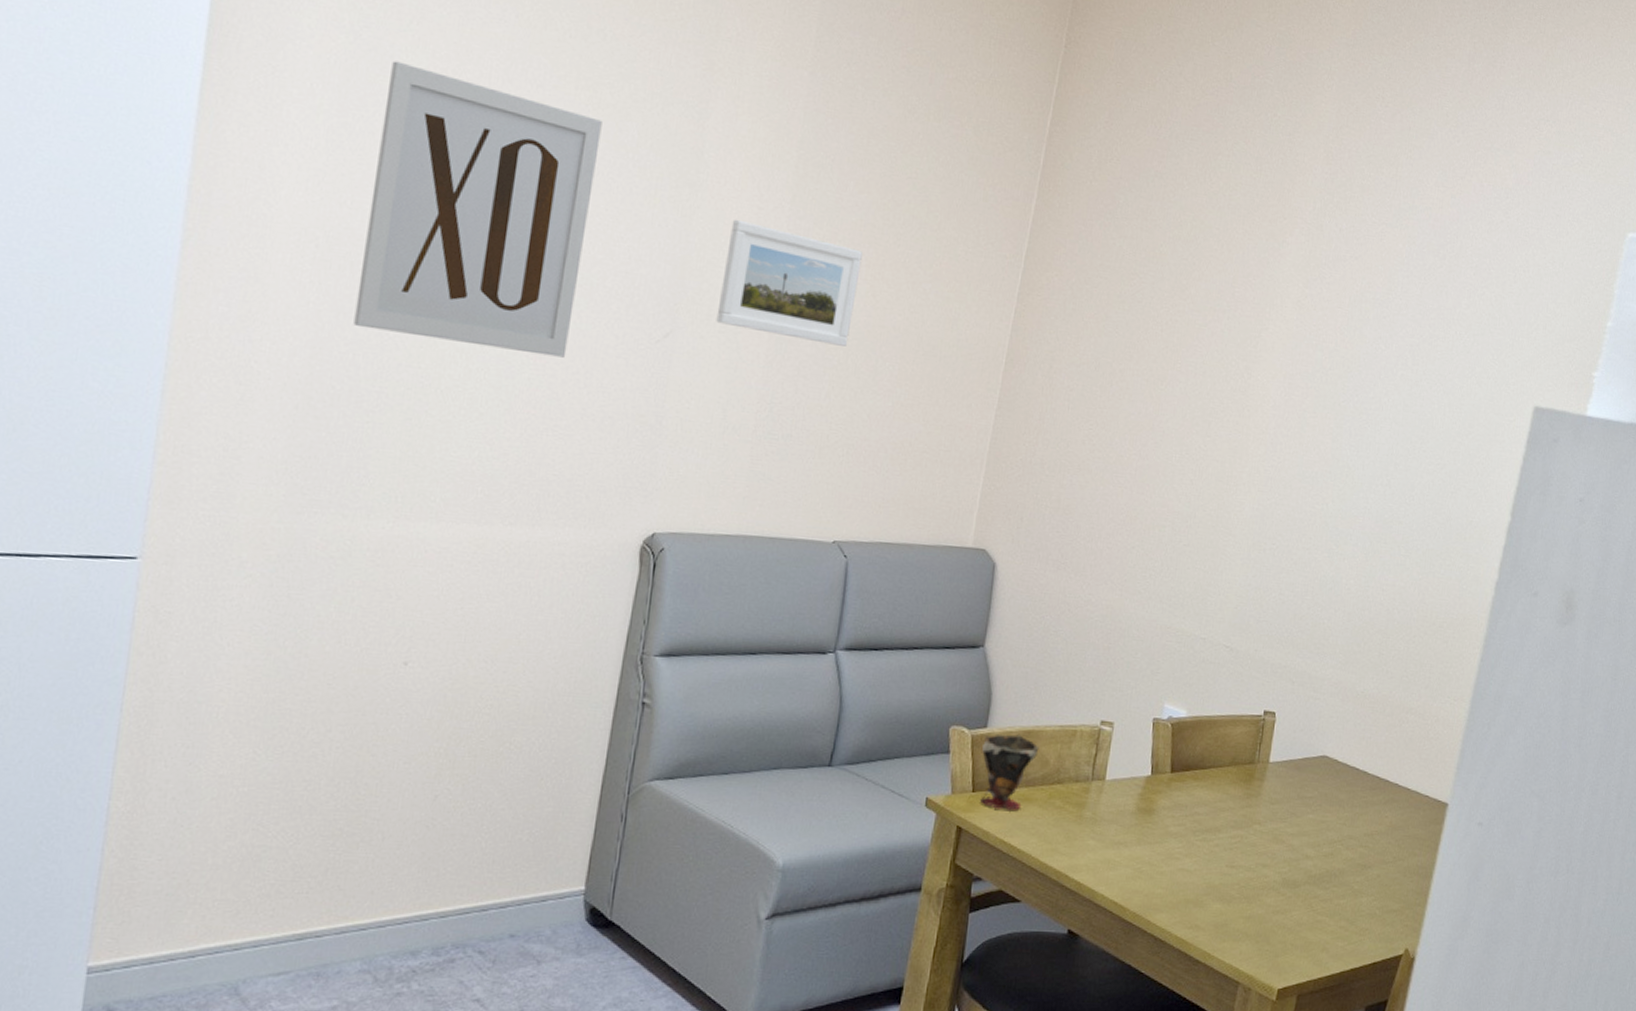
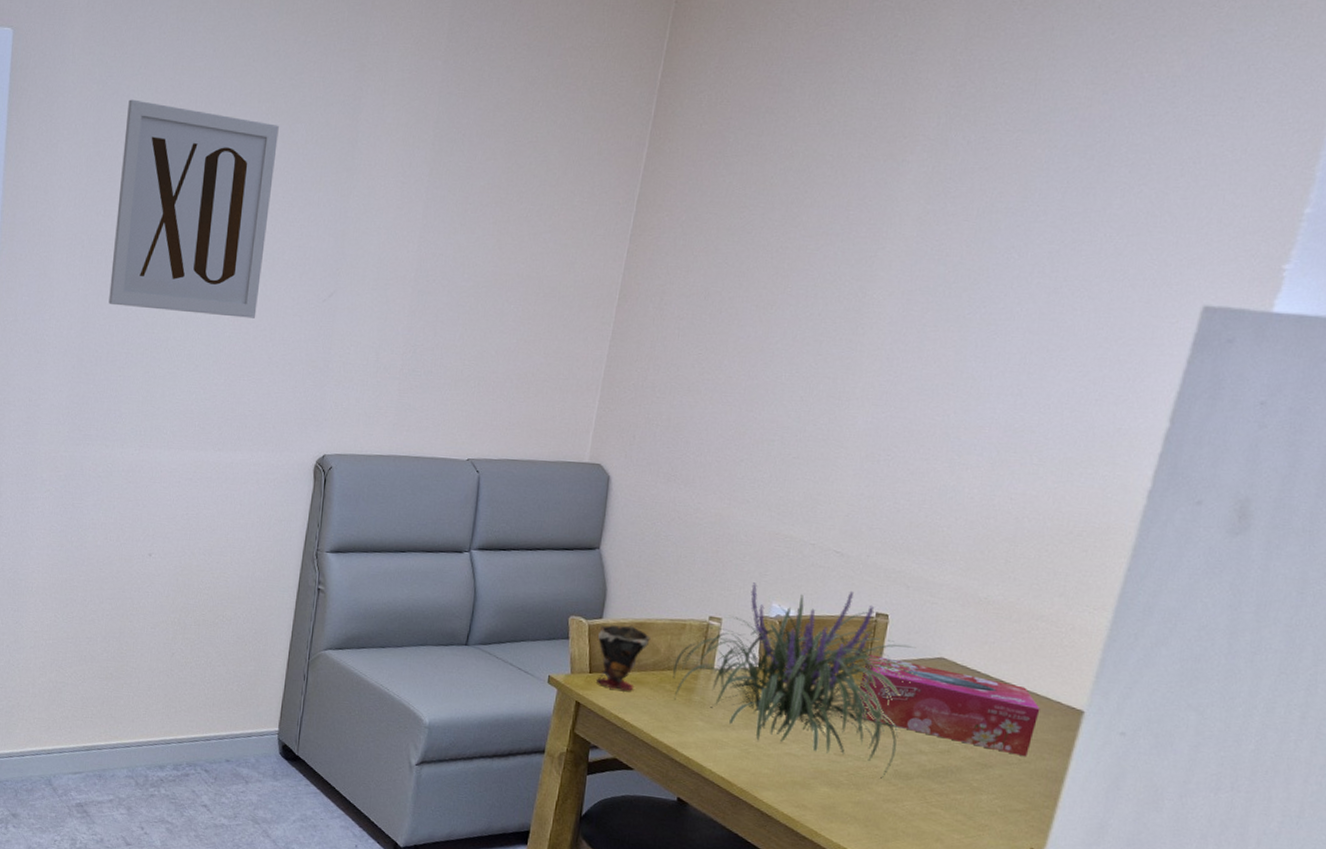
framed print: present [716,219,863,346] -> none [369,194,490,294]
plant: none [1063,681,1302,889] -> present [673,582,916,779]
tissue box: none [1248,756,1411,855] -> present [858,654,1040,758]

